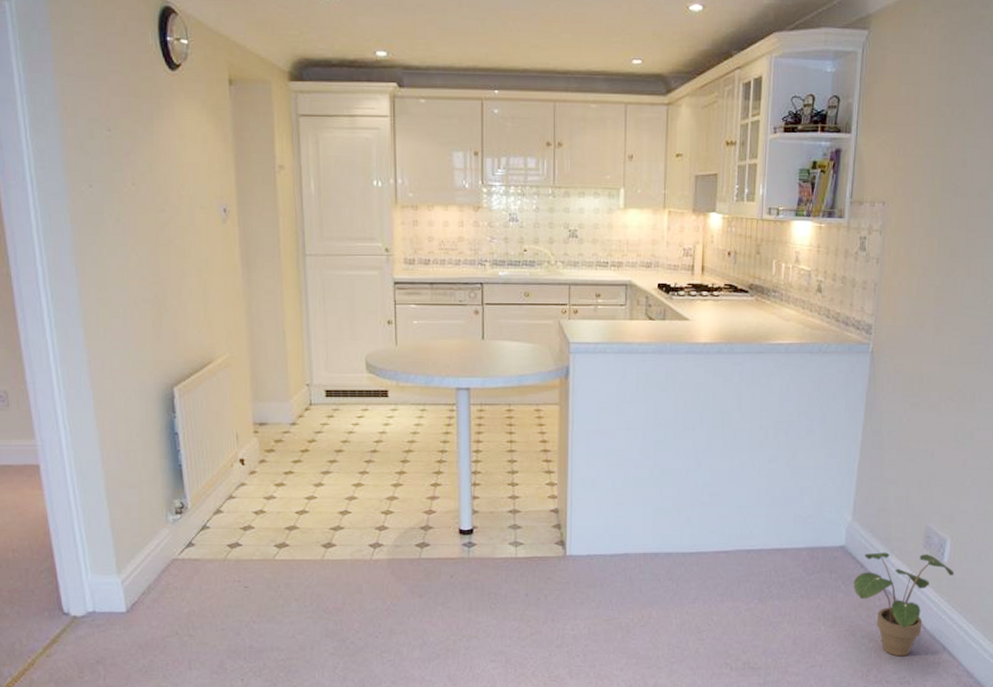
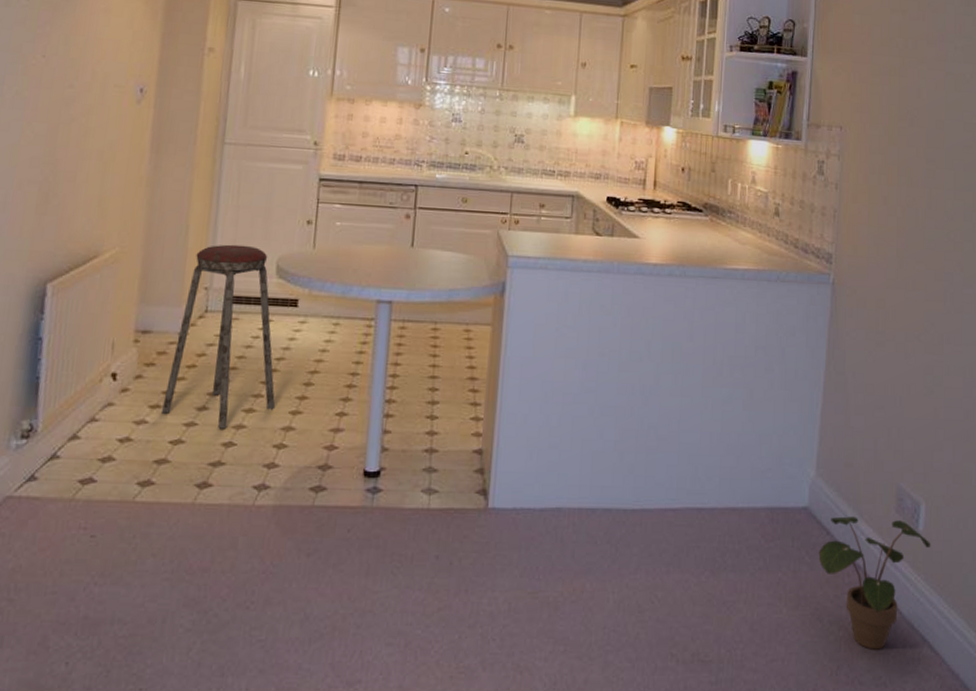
music stool: none [285,346,380,501] -> present [161,244,276,429]

